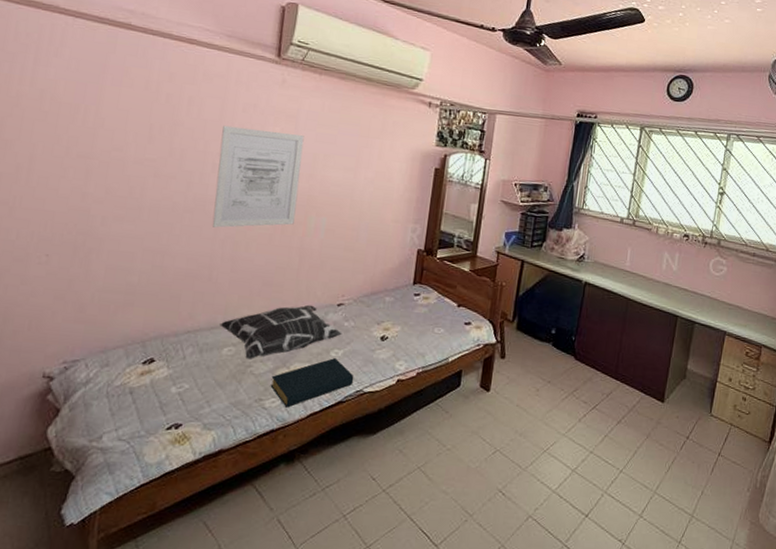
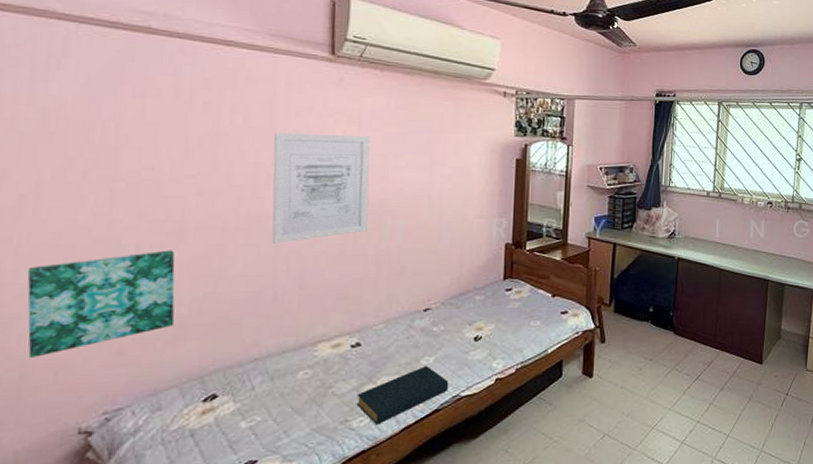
wall art: none [11,223,132,306] -> present [27,250,175,358]
decorative pillow: present [220,304,342,359] -> none [291,314,432,380]

